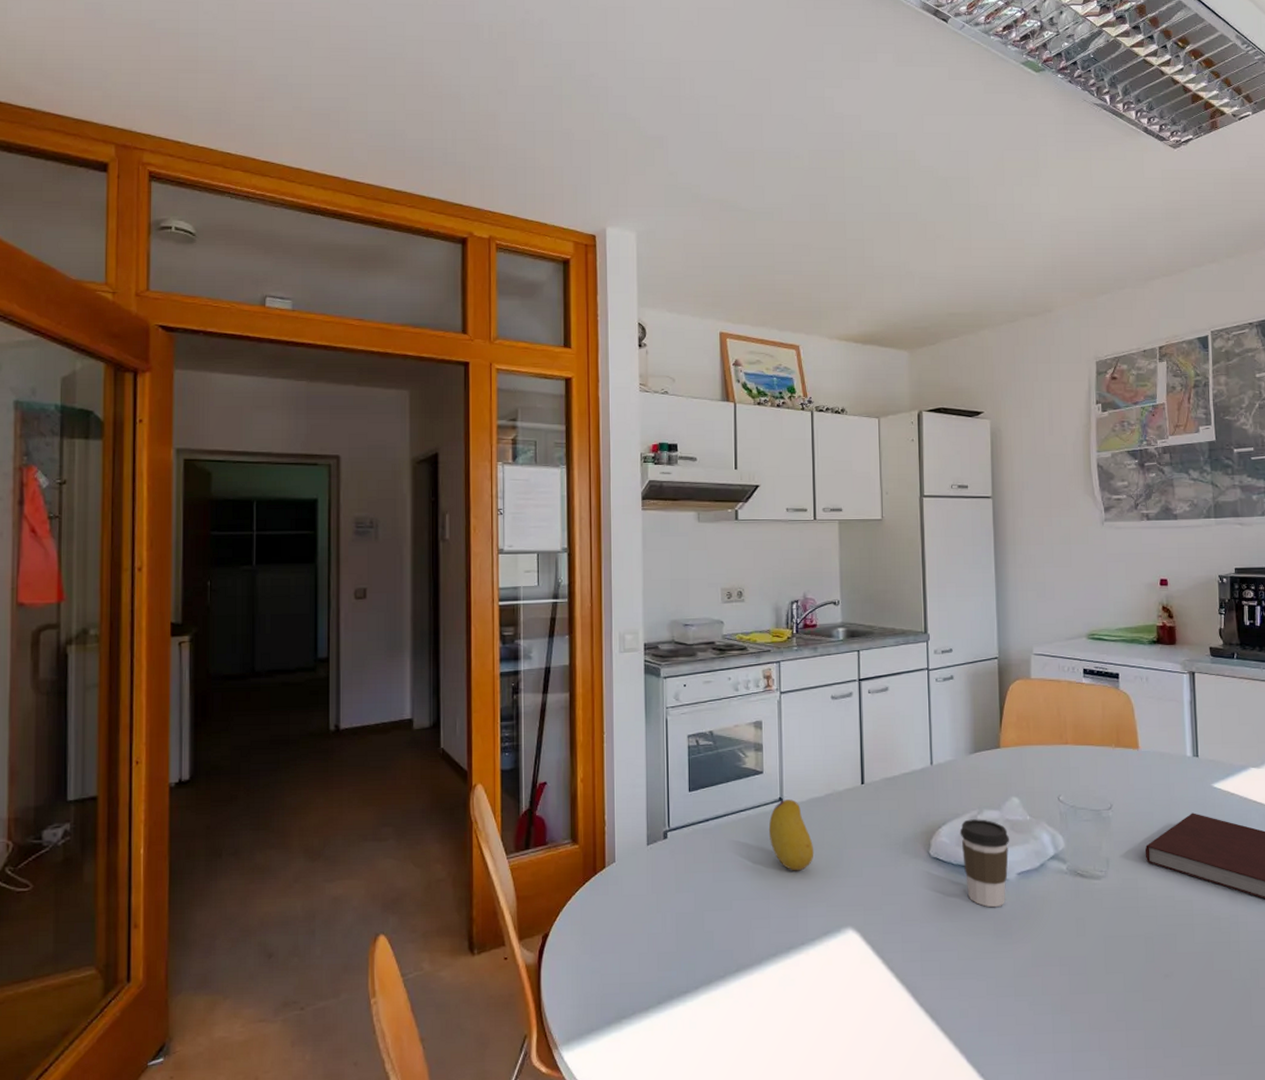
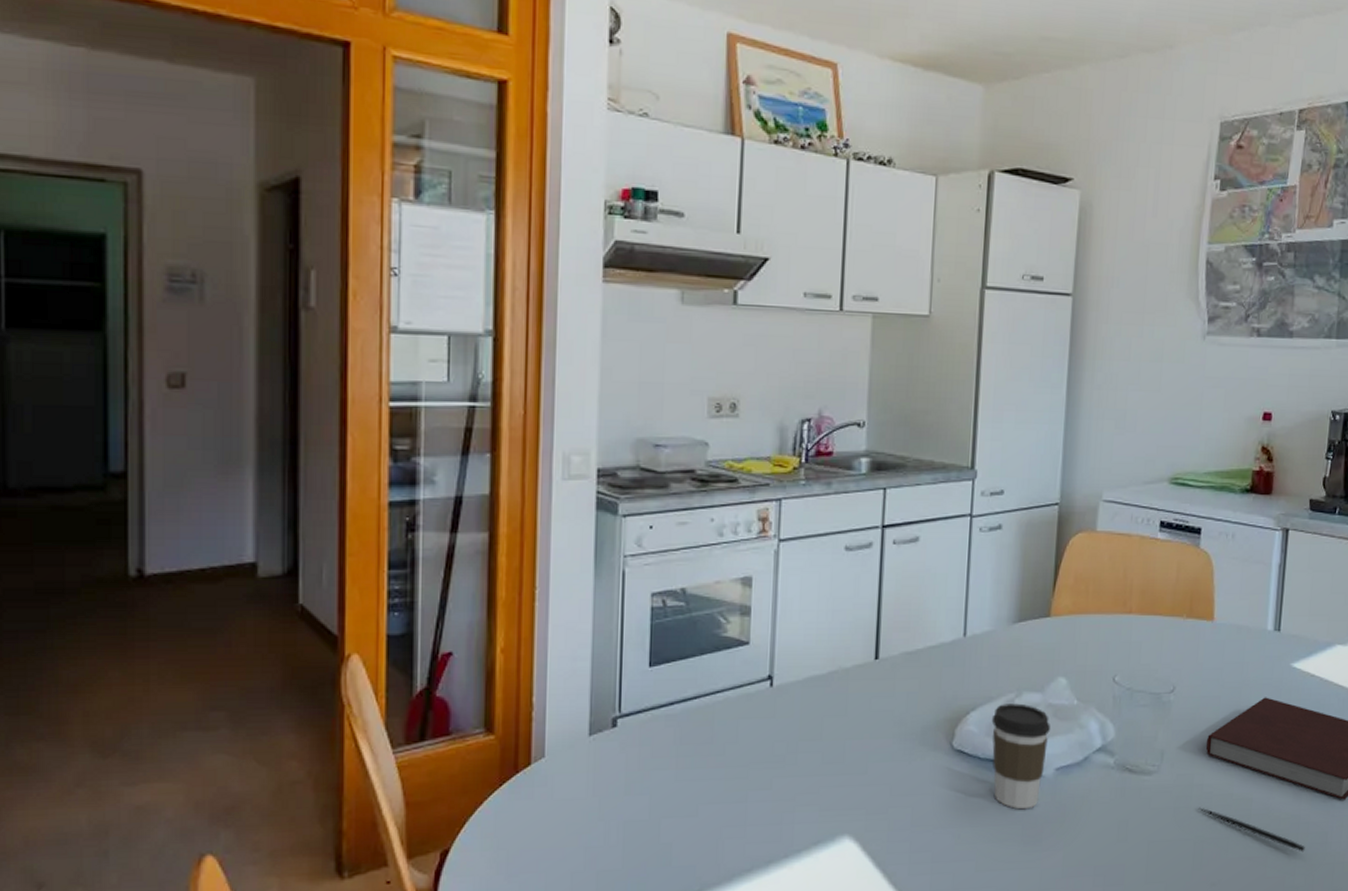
fruit: present [768,799,814,871] -> none [751,678,809,768]
pen: none [1145,907,1247,949] -> present [1198,807,1305,852]

